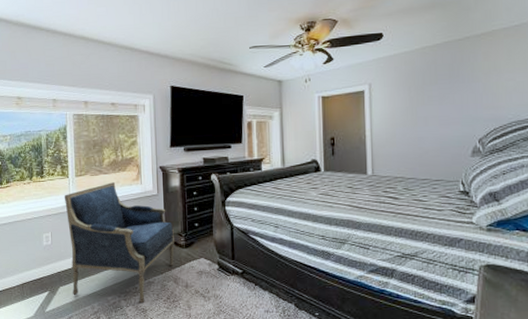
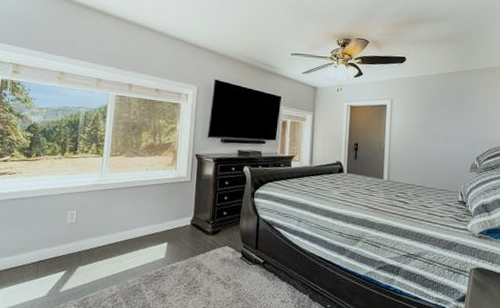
armchair: present [64,182,175,304] -> none [91,165,203,288]

